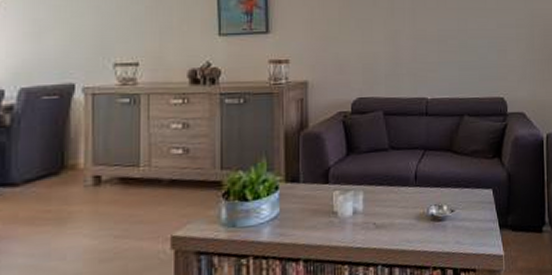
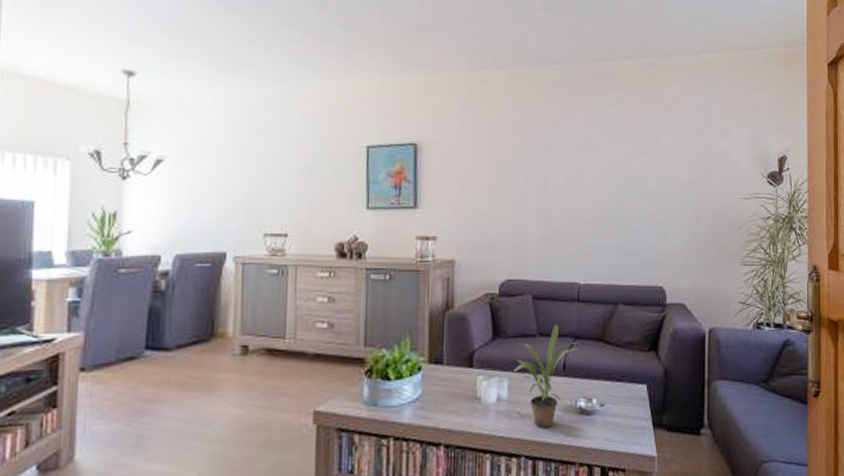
potted plant: none [368,138,429,237] -> present [514,325,580,429]

